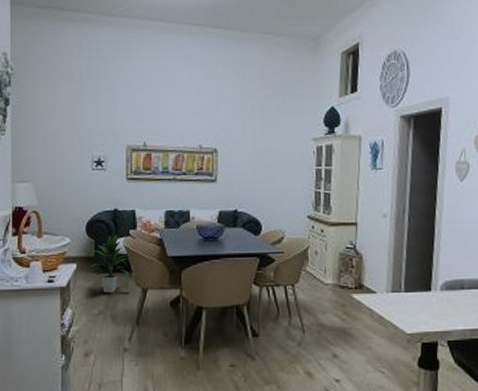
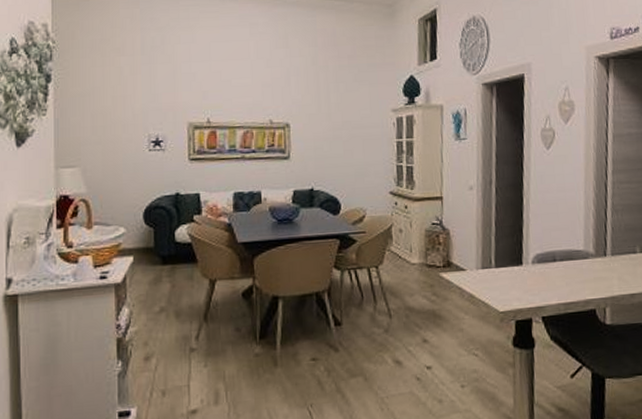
indoor plant: present [89,234,133,293] -> none [148,221,199,287]

